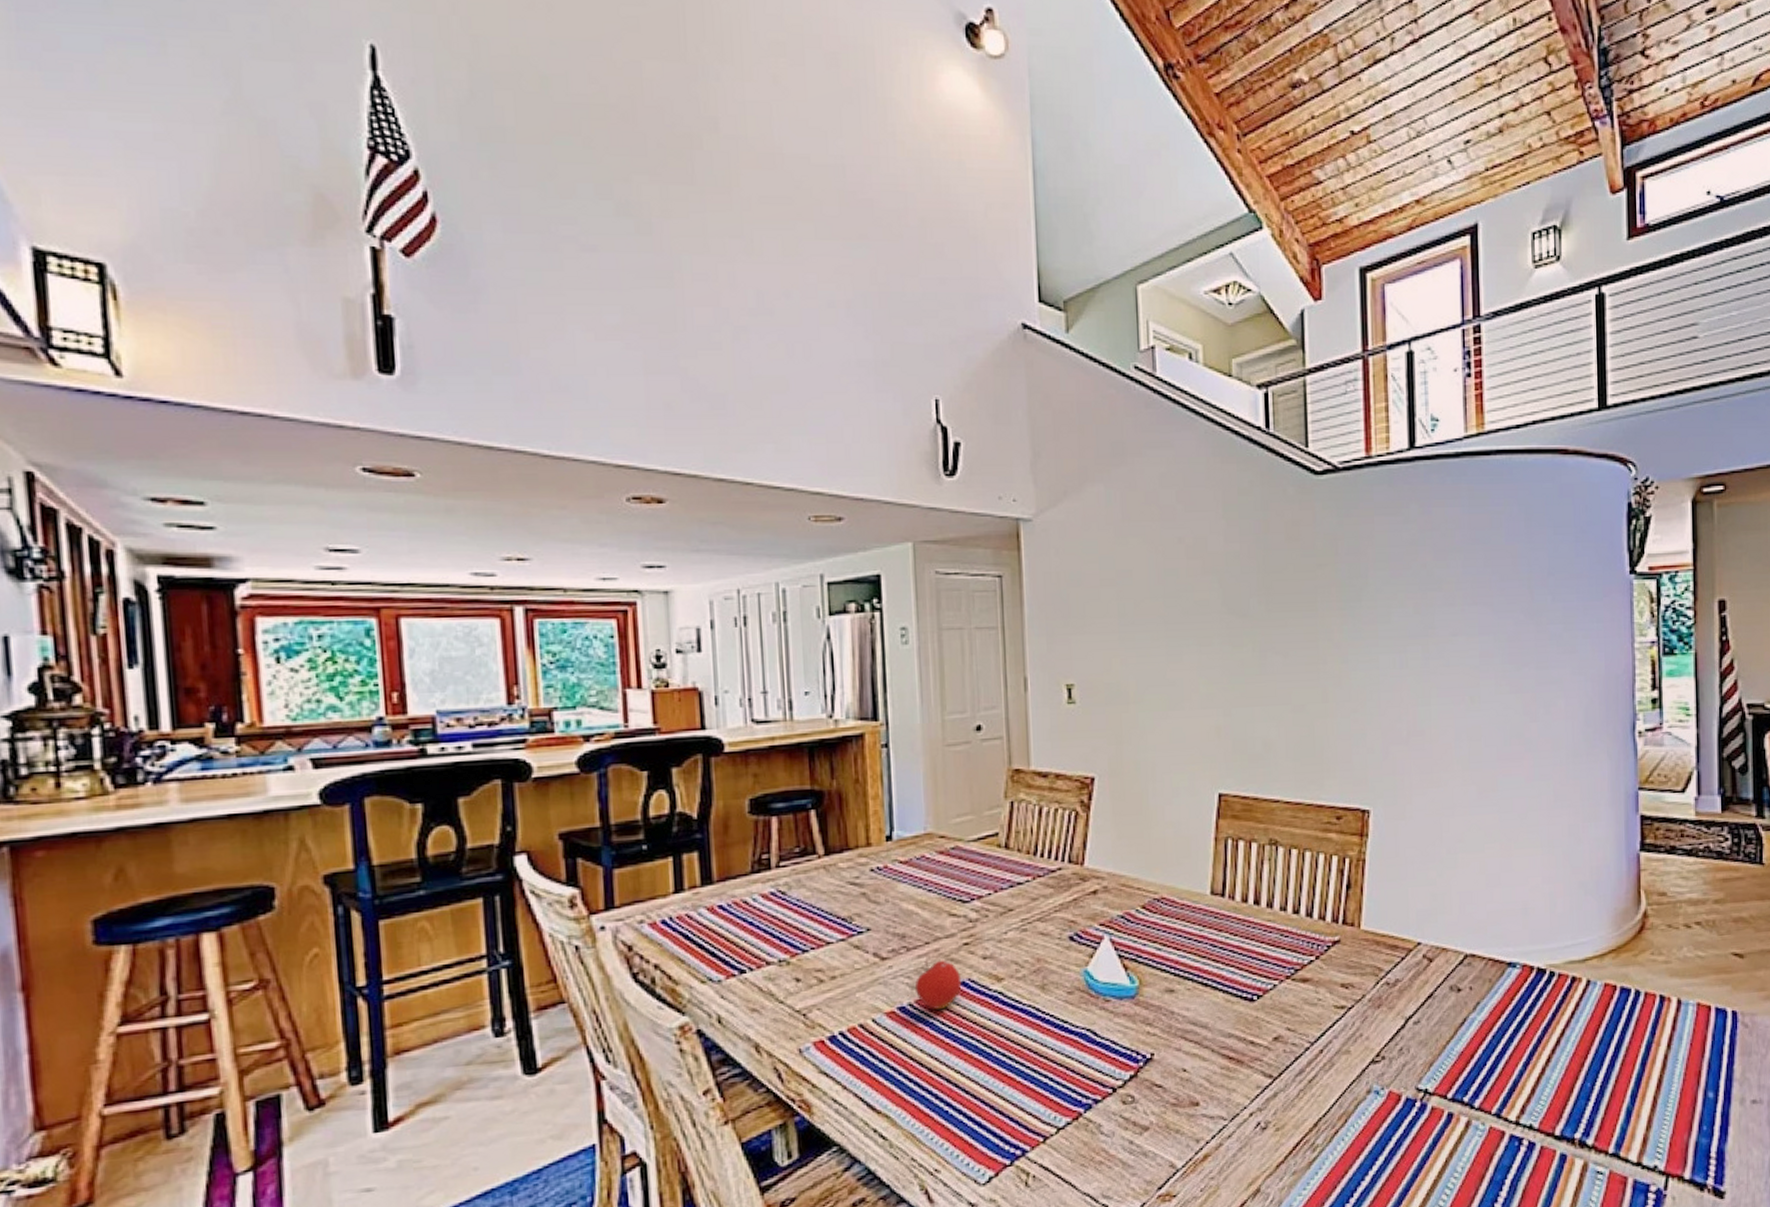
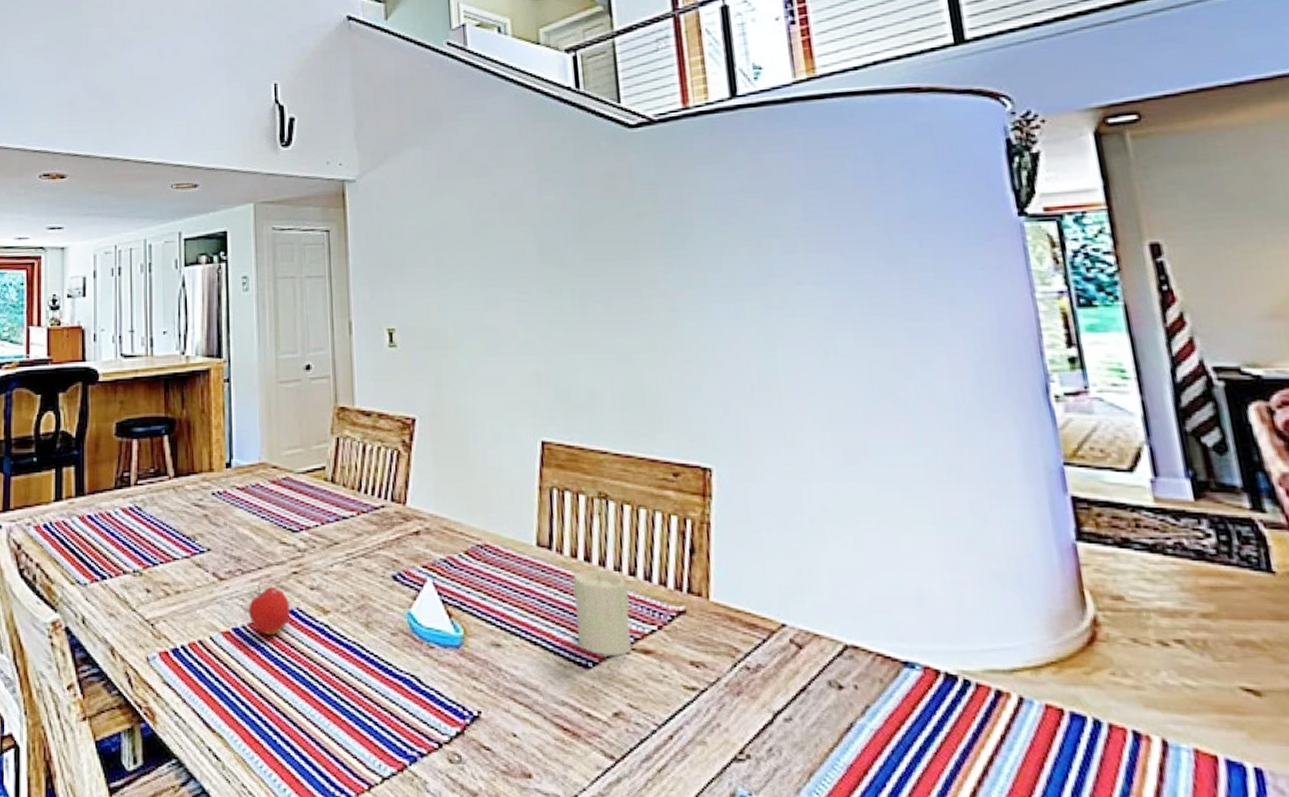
candle: none [1242,912,1293,988] -> present [572,571,631,656]

